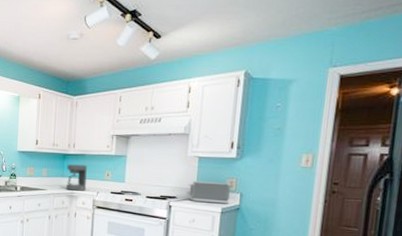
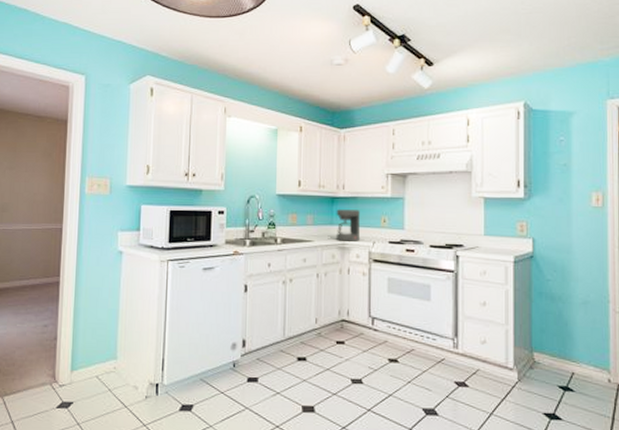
toaster: present [188,180,230,204] -> none [476,225,521,252]

